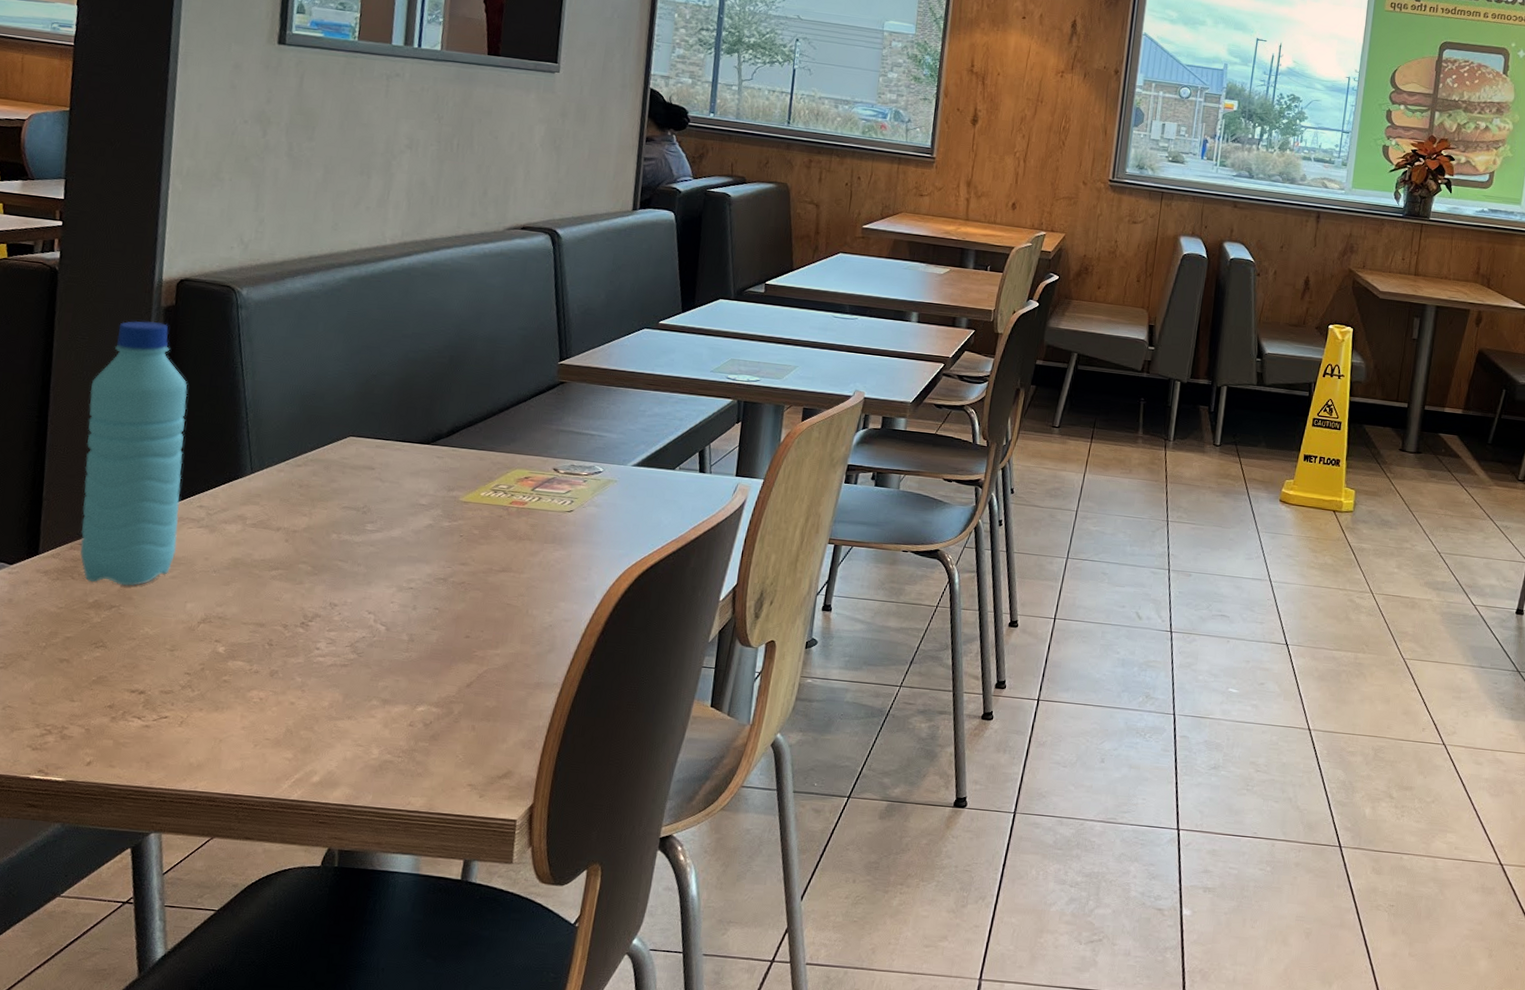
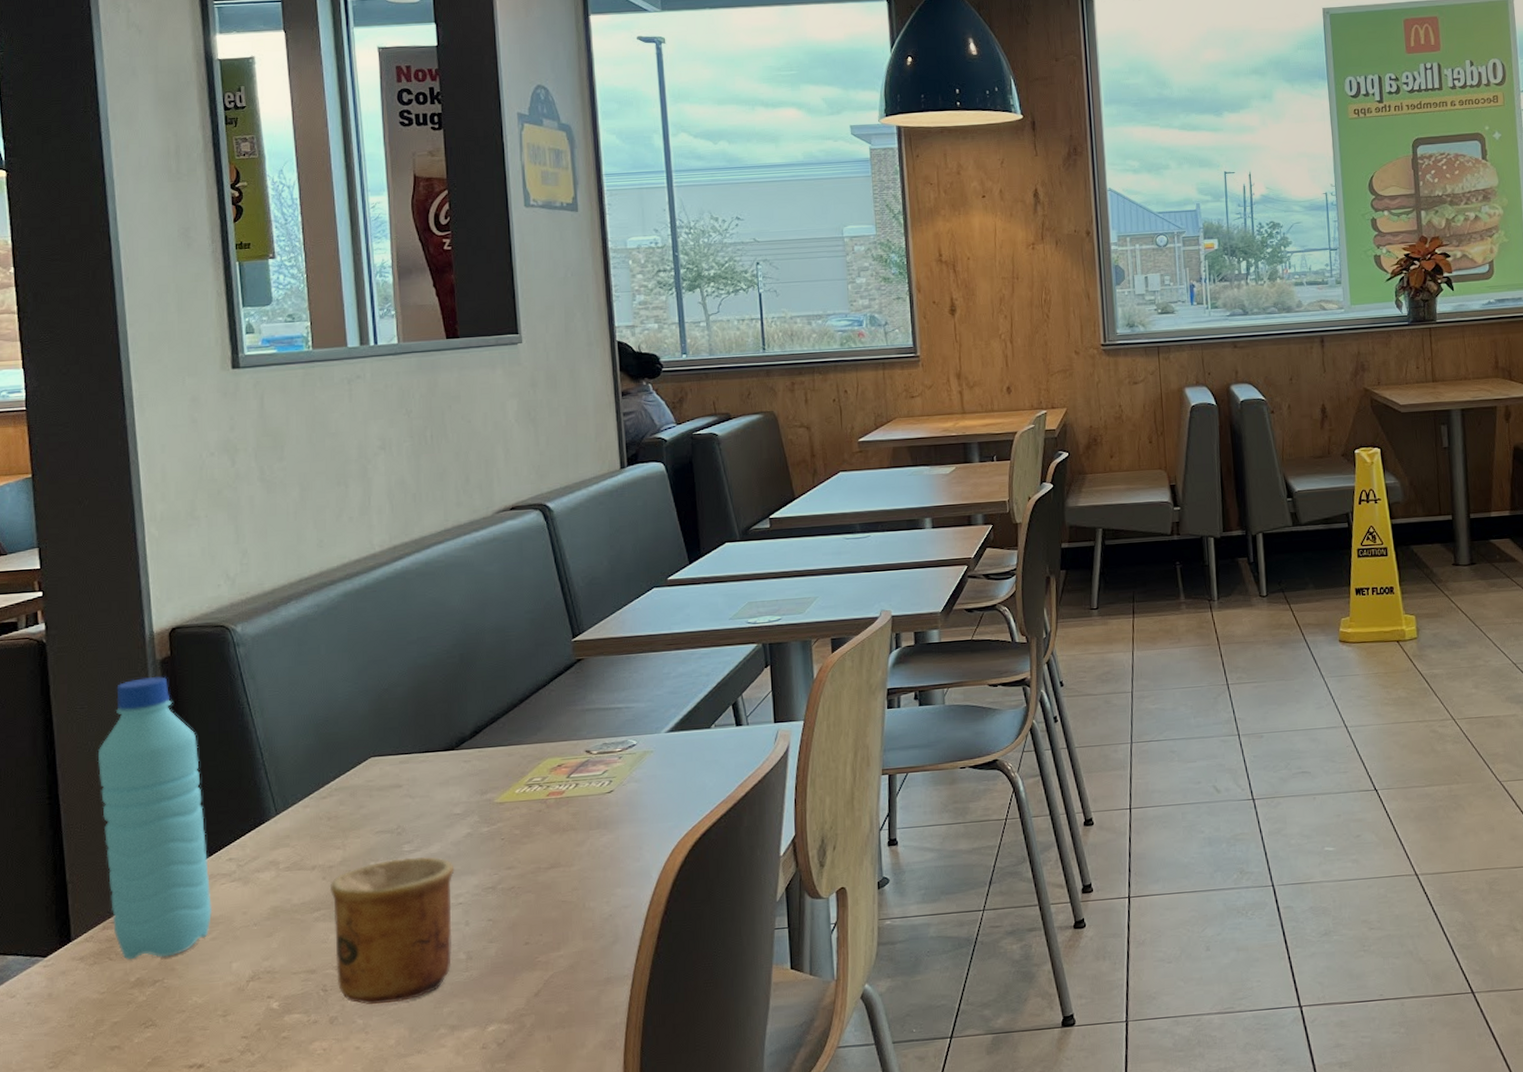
cup: none [283,535,412,669] -> present [329,856,455,1005]

